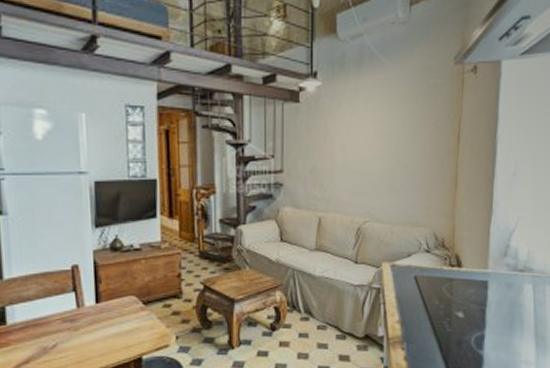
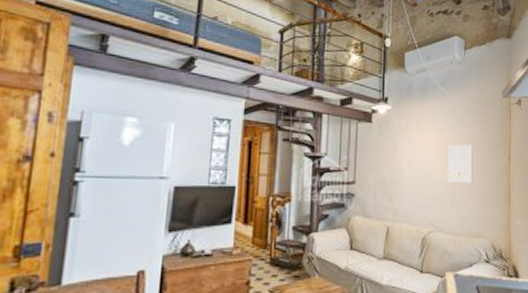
wall art: none [385,124,416,167] -> present [447,144,473,183]

